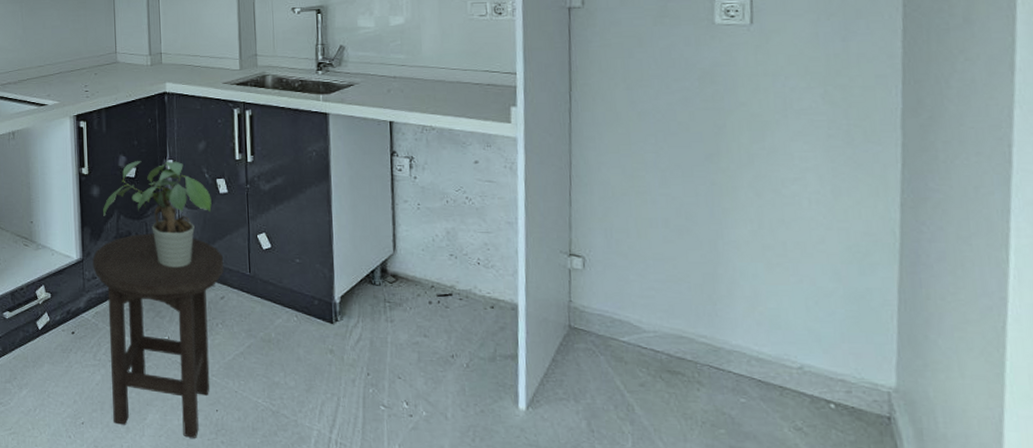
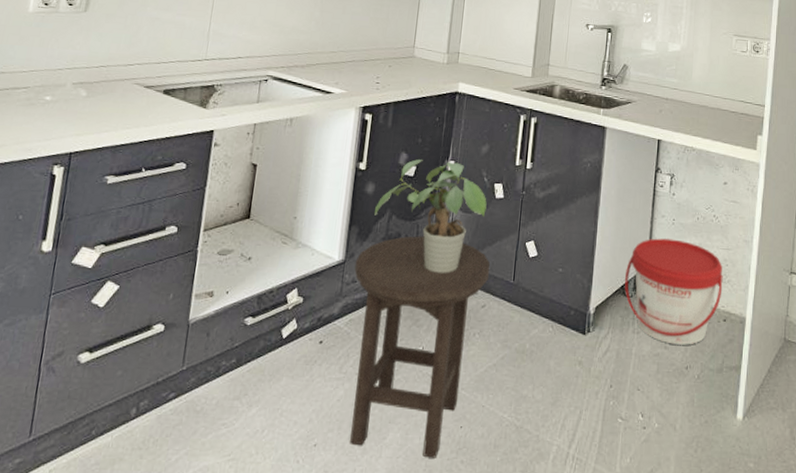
bucket: none [369,224,486,333] -> present [624,238,723,345]

